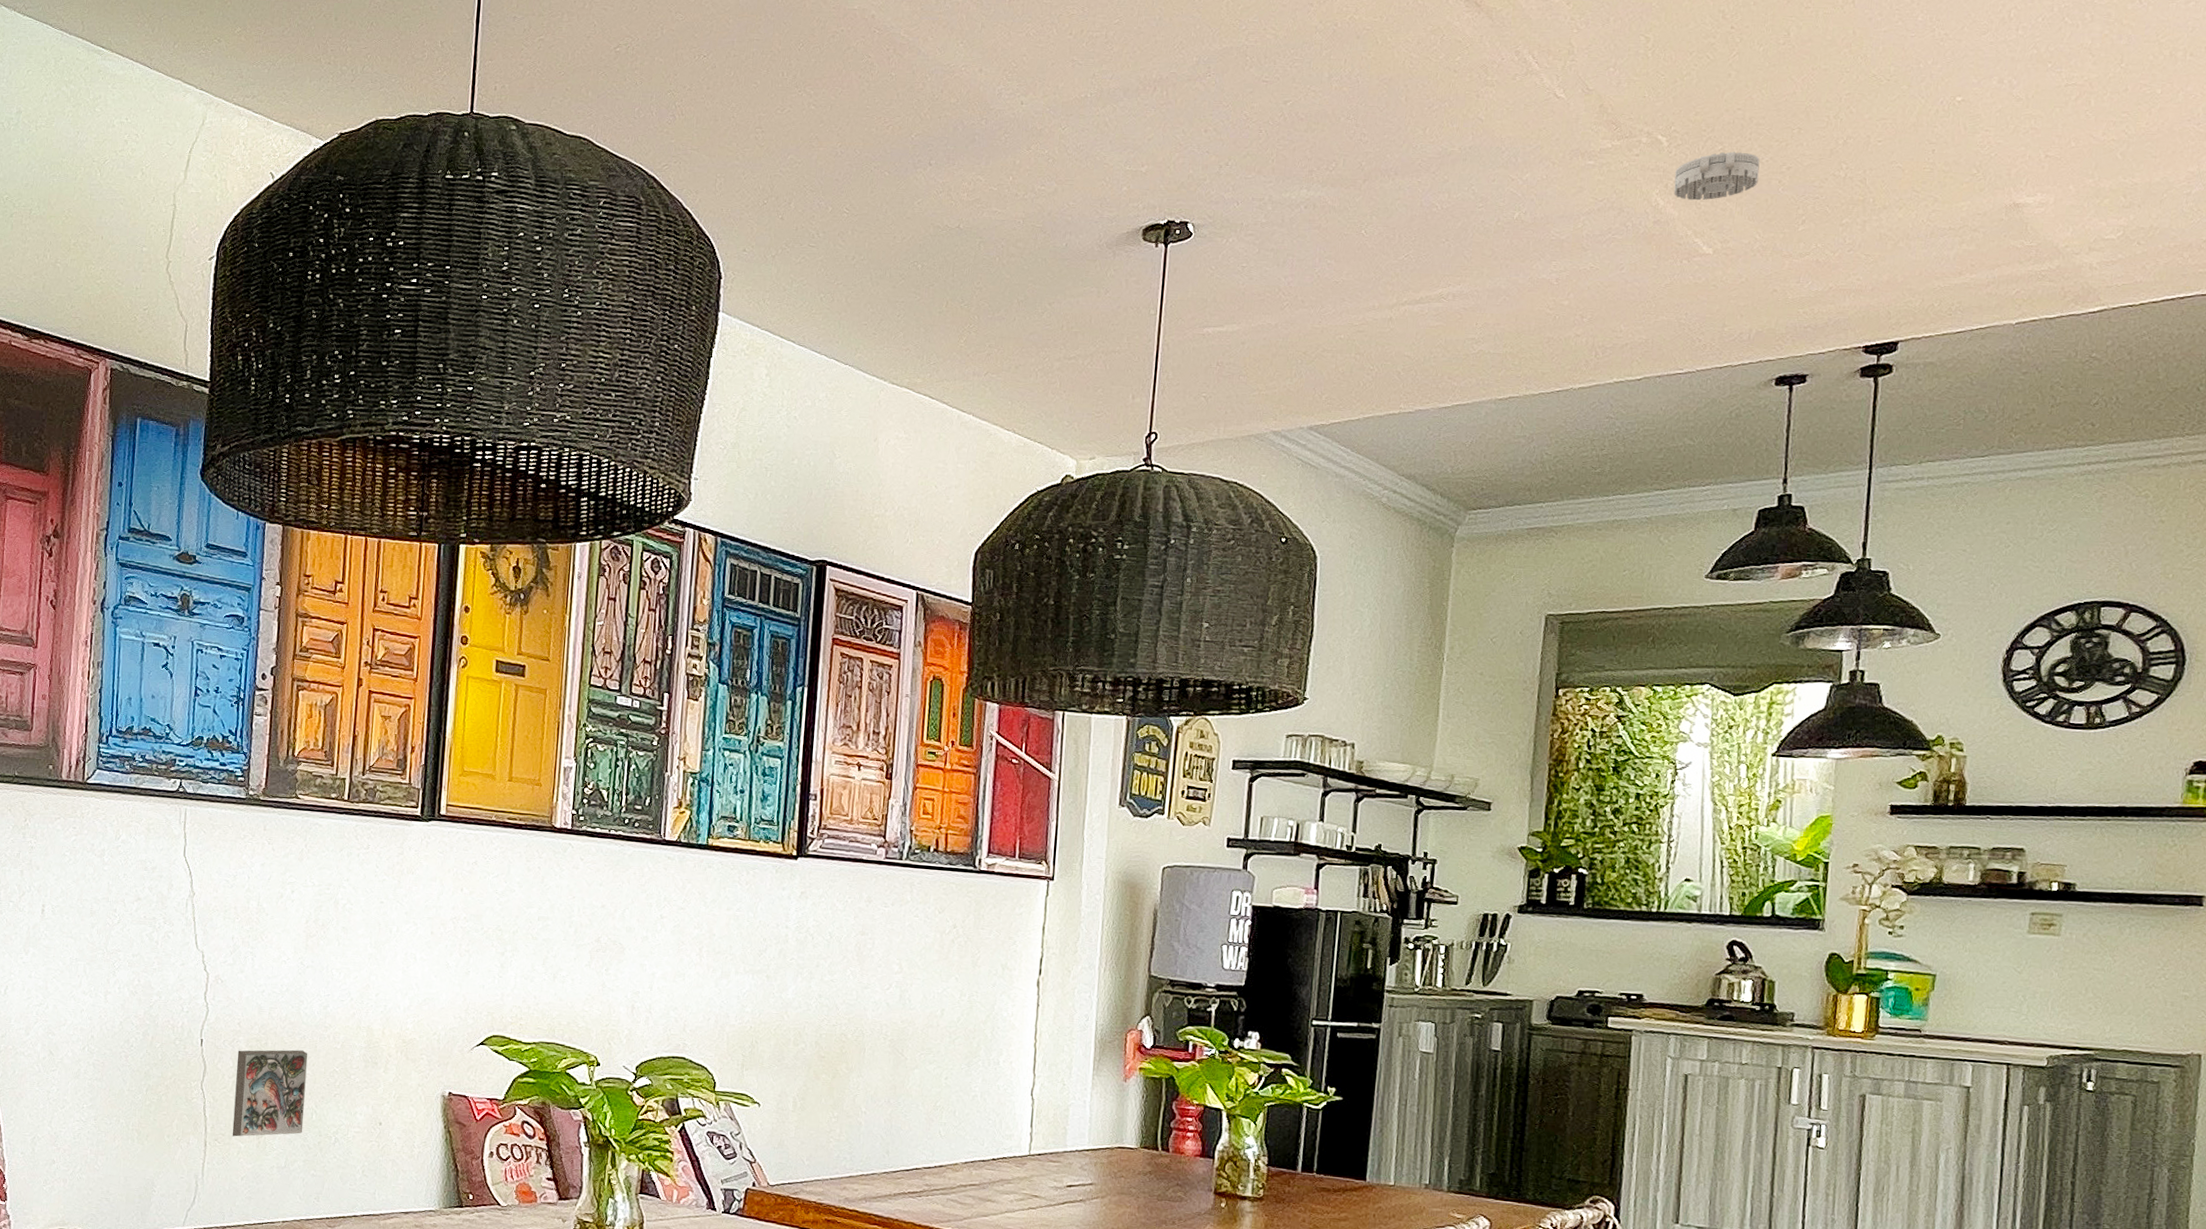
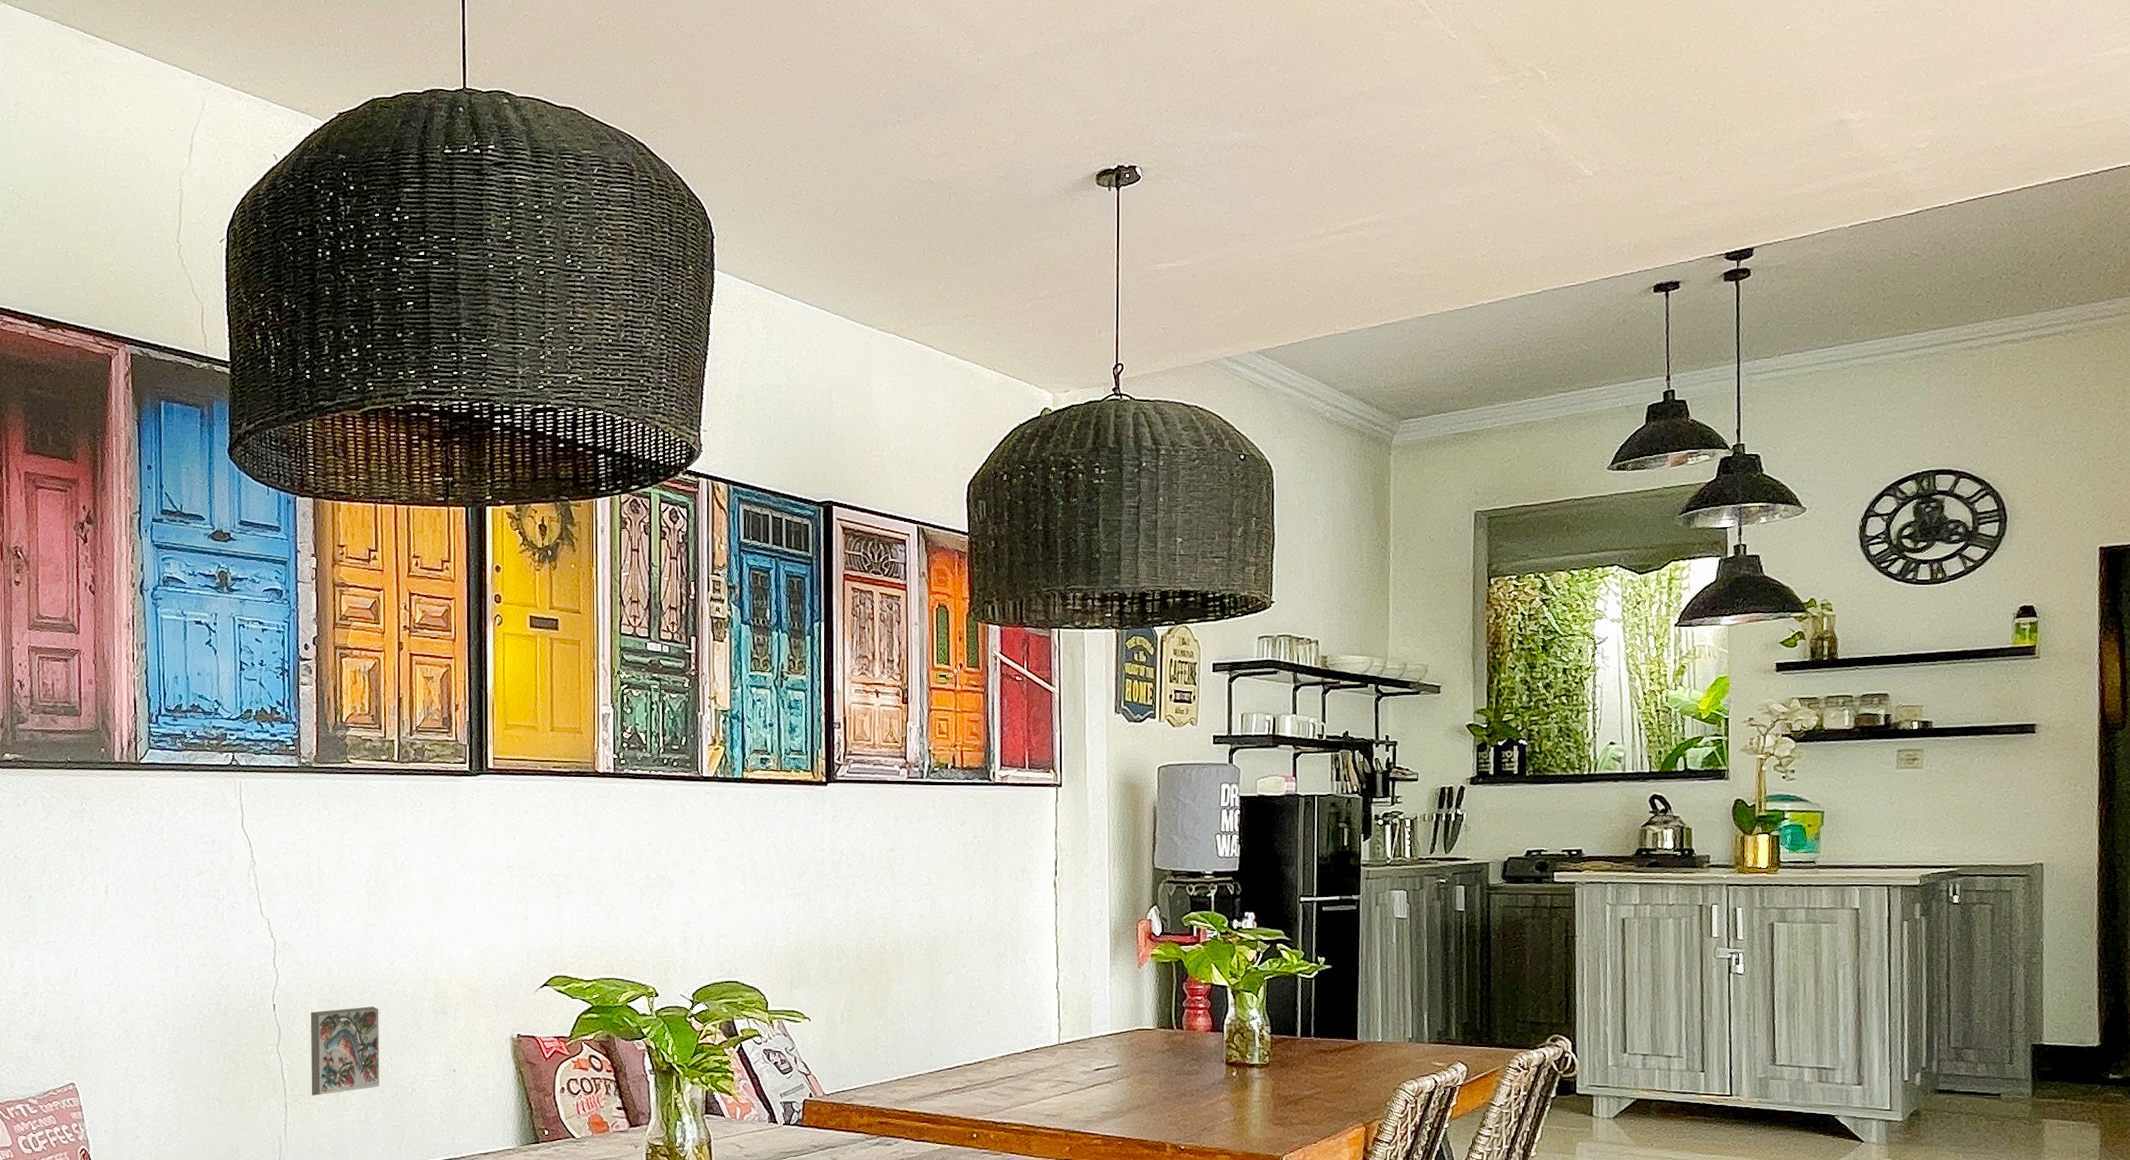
smoke detector: present [1673,151,1760,201] -> none [1556,82,1627,128]

